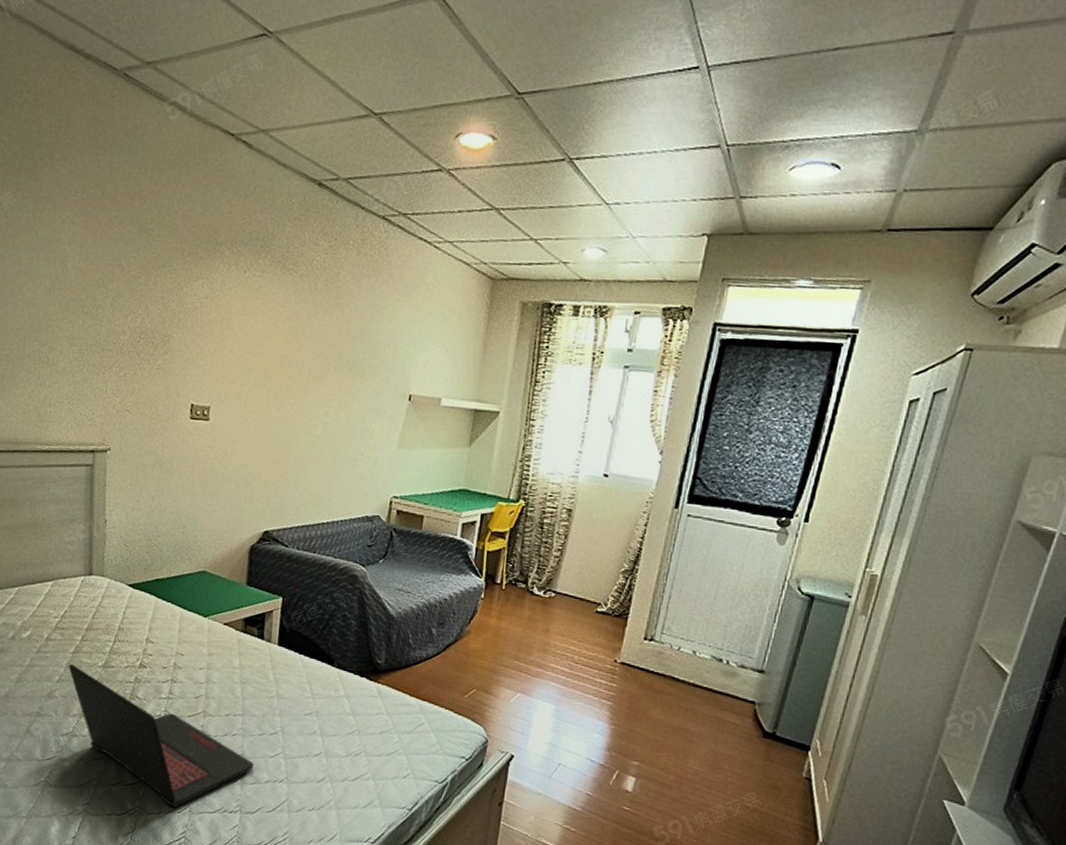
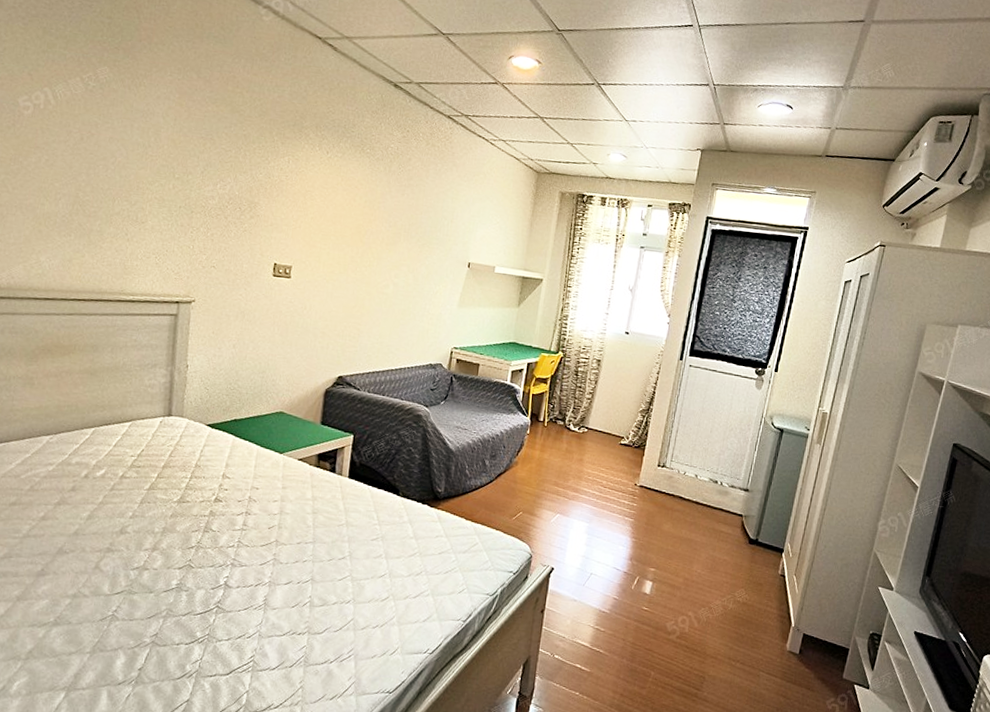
laptop: present [68,663,254,808] -> none [142,499,323,633]

